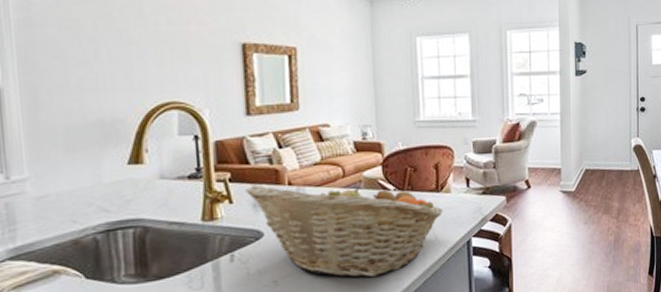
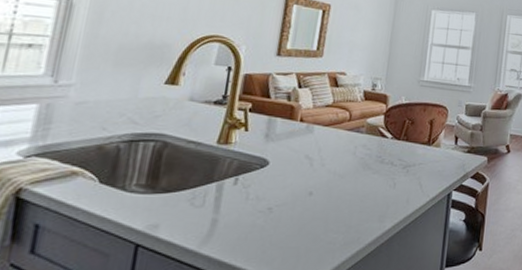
fruit basket: present [245,179,443,278] -> none [261,118,431,217]

